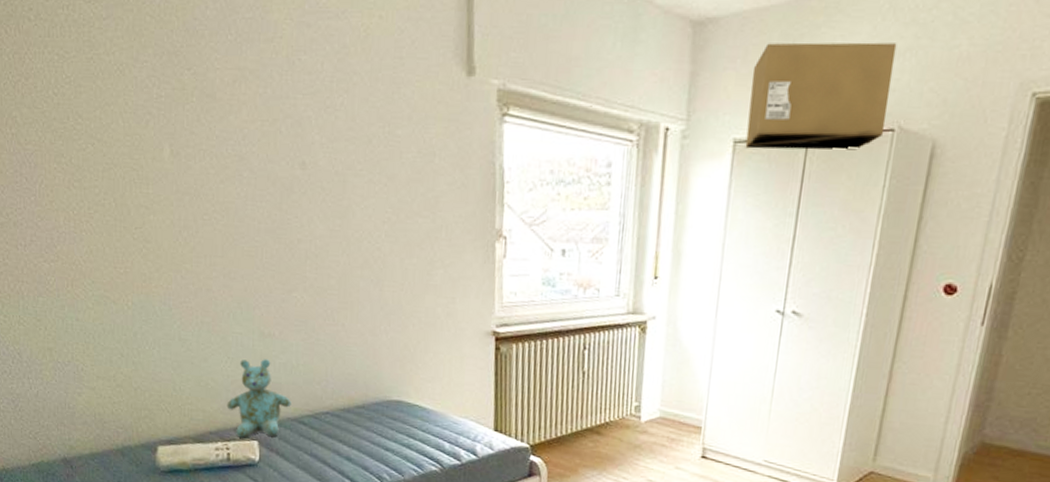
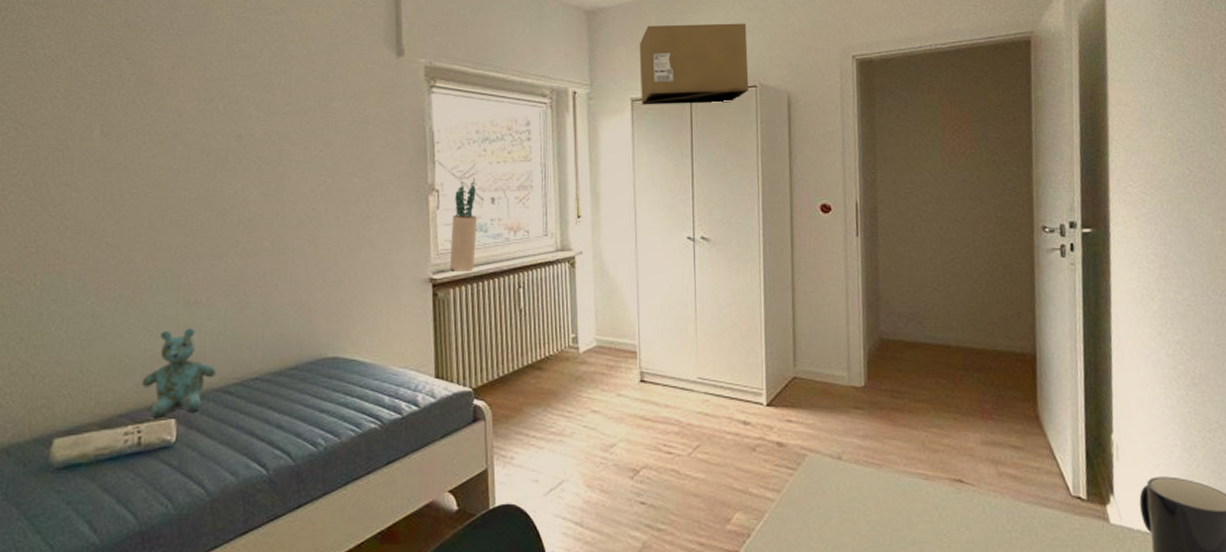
vase: none [514,225,547,329] -> present [450,178,477,273]

